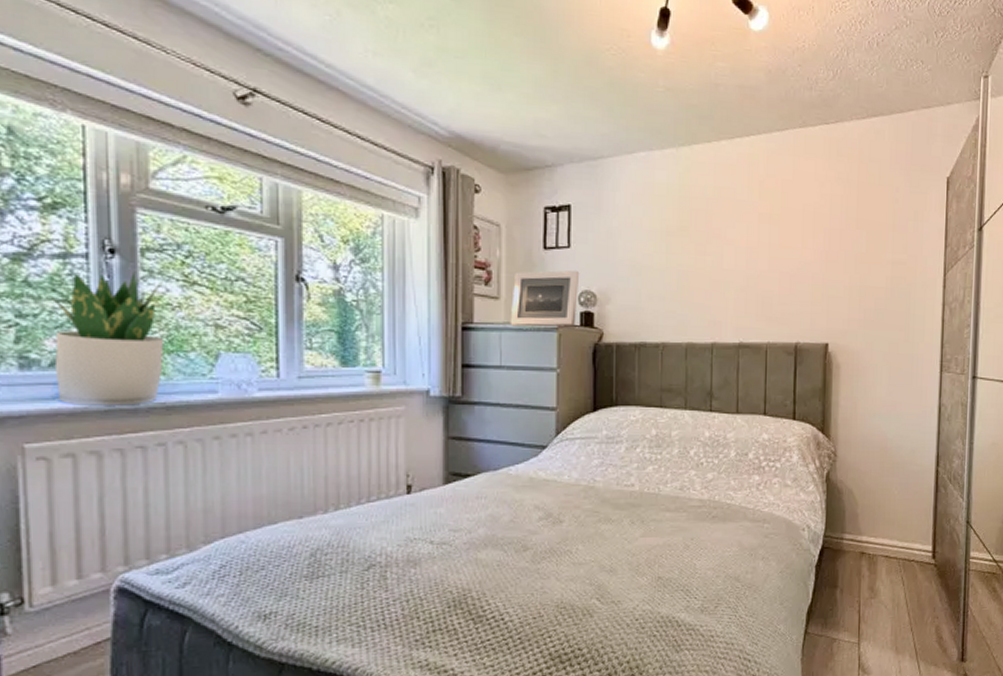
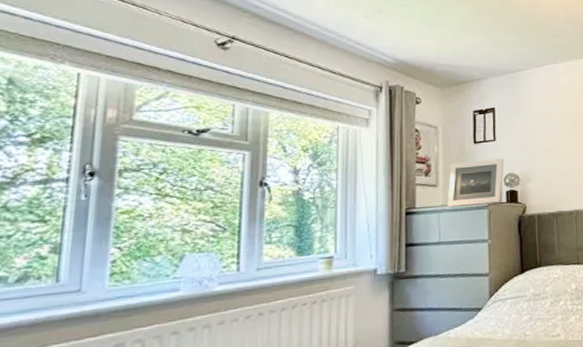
planter: present [50,271,167,407] -> none [20,189,141,317]

